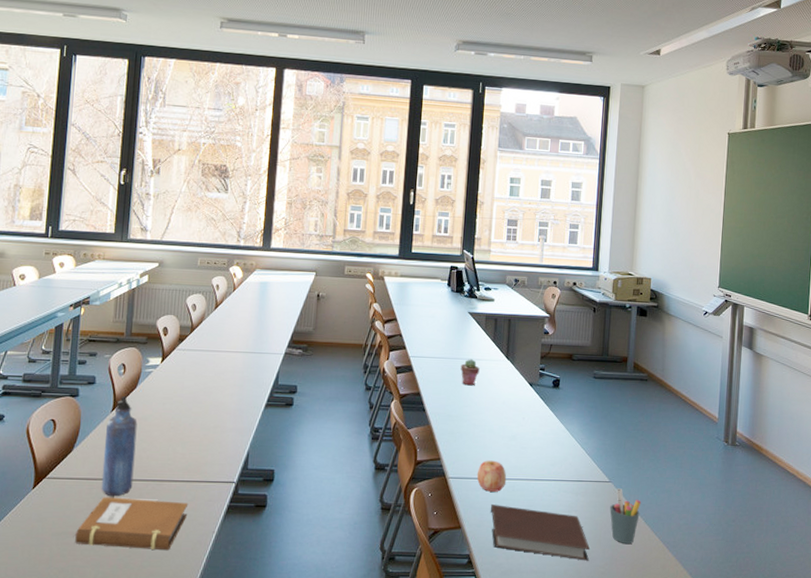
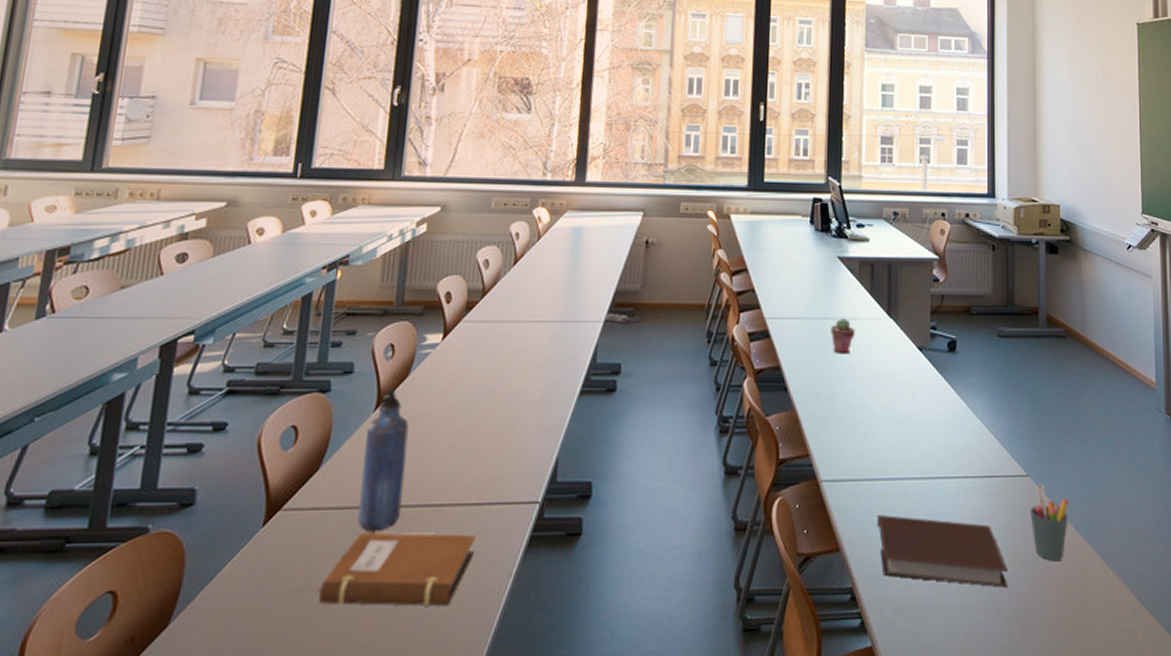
apple: present [476,460,507,492] -> none [857,454,896,498]

